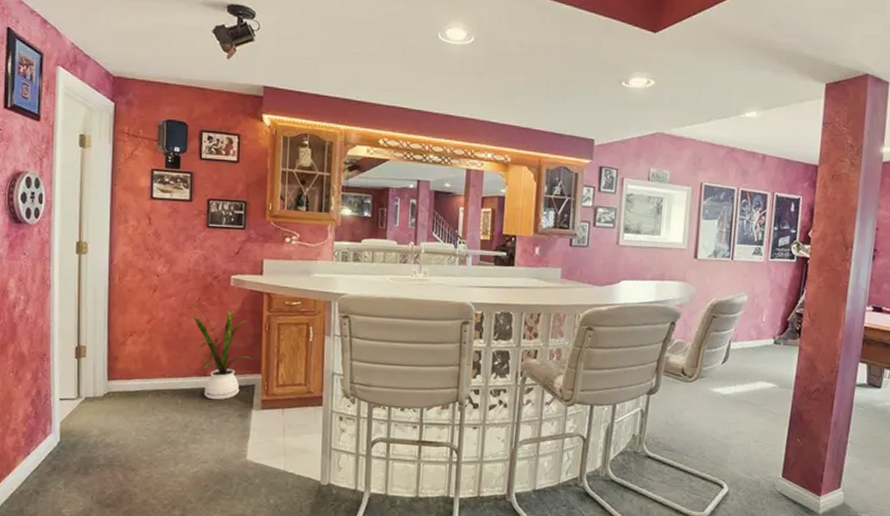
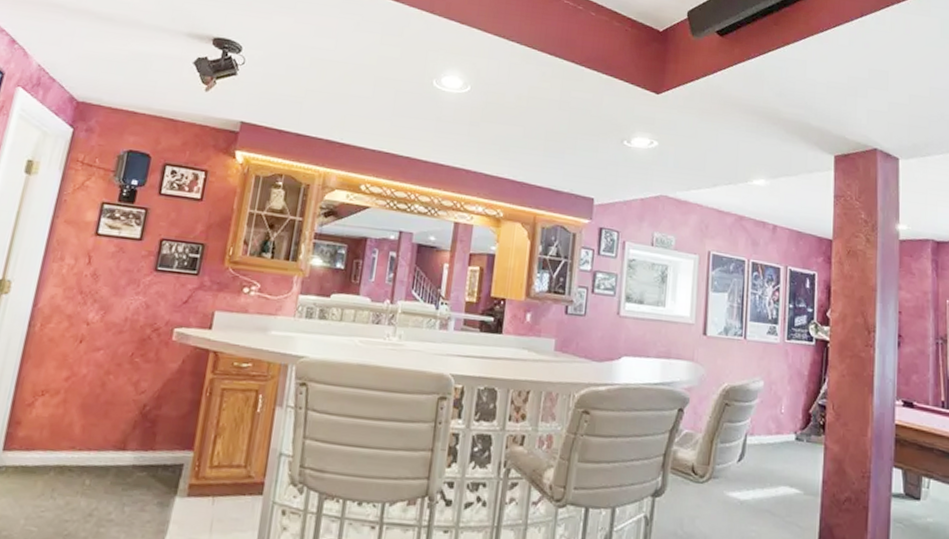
house plant: present [187,304,252,400] -> none [116,360,188,483]

